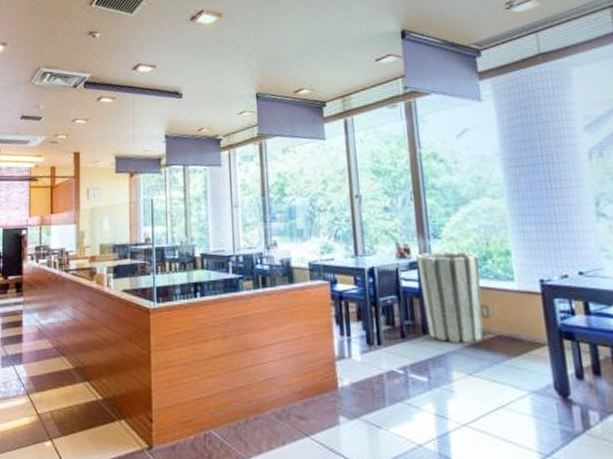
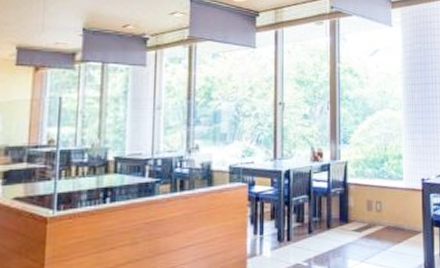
trash can: present [416,252,484,343] -> none [328,155,378,235]

